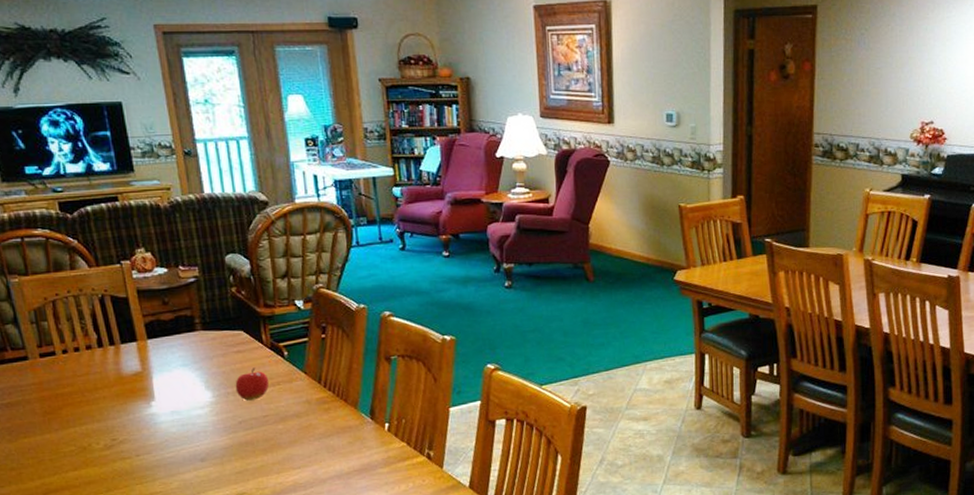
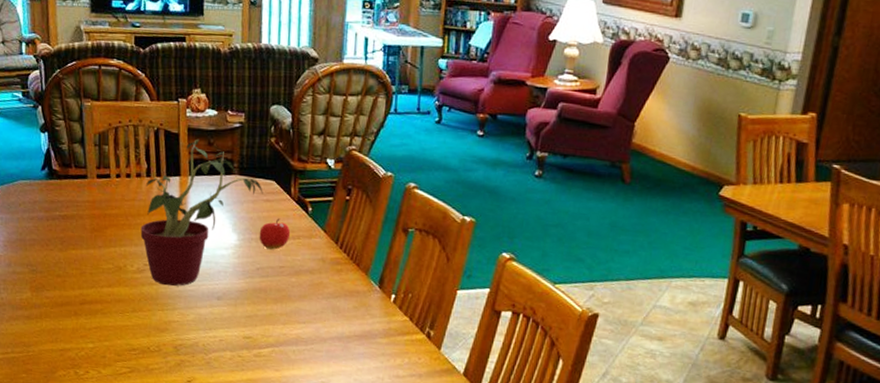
potted plant: none [98,301,233,458] -> present [140,140,263,286]

